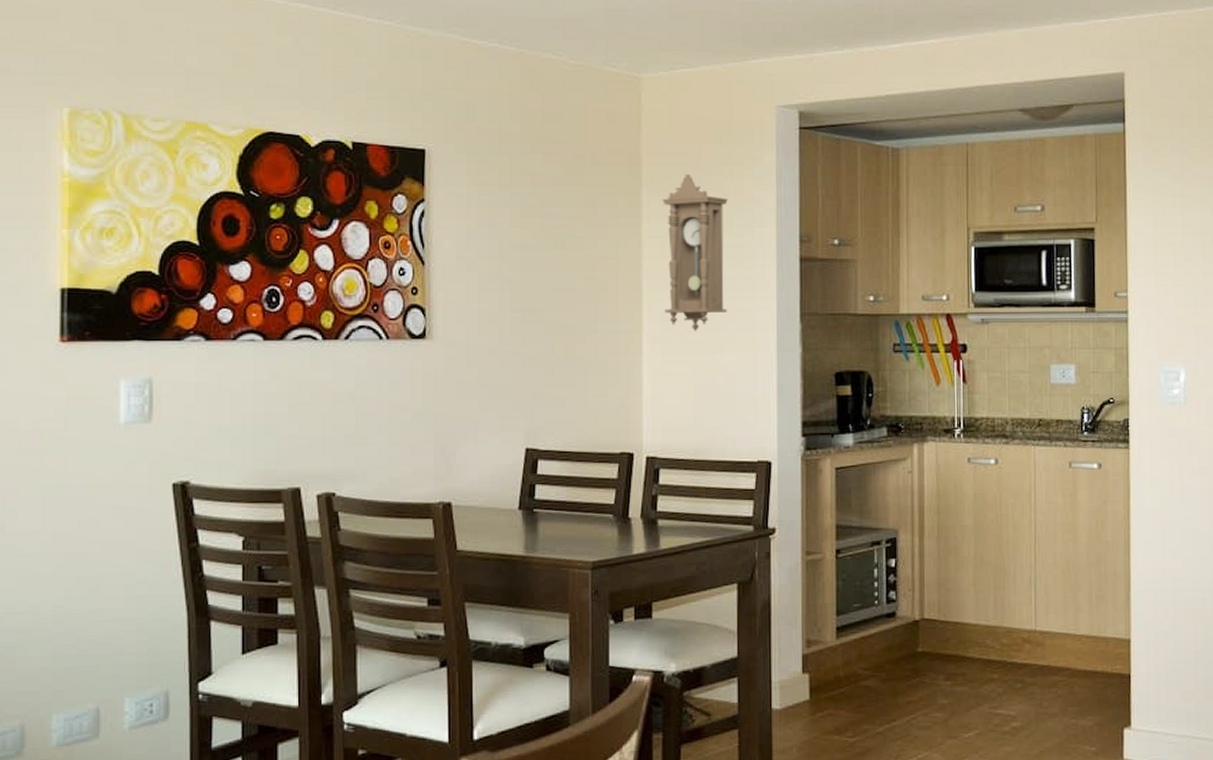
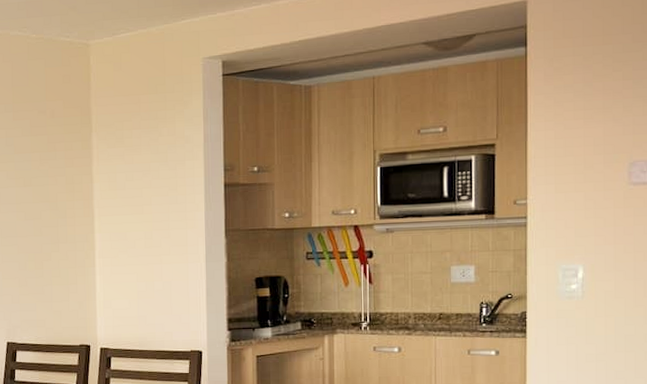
pendulum clock: present [663,173,728,331] -> none [109,120,163,248]

